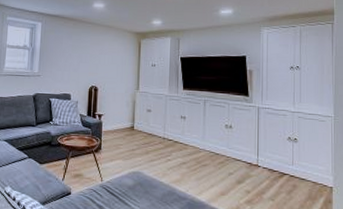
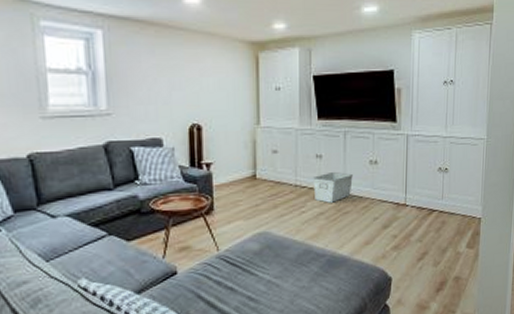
storage bin: none [178,131,211,156] -> present [313,172,353,203]

